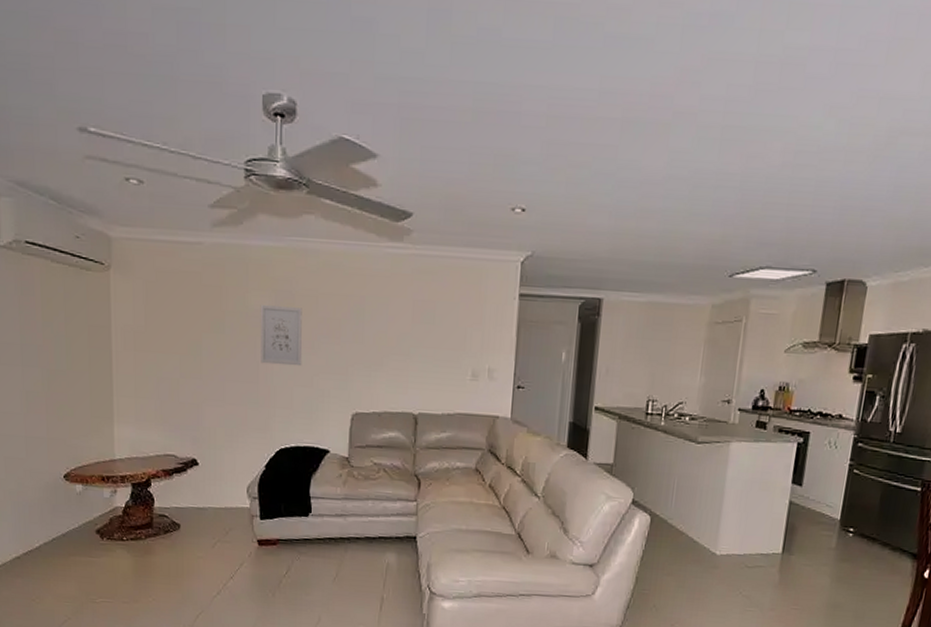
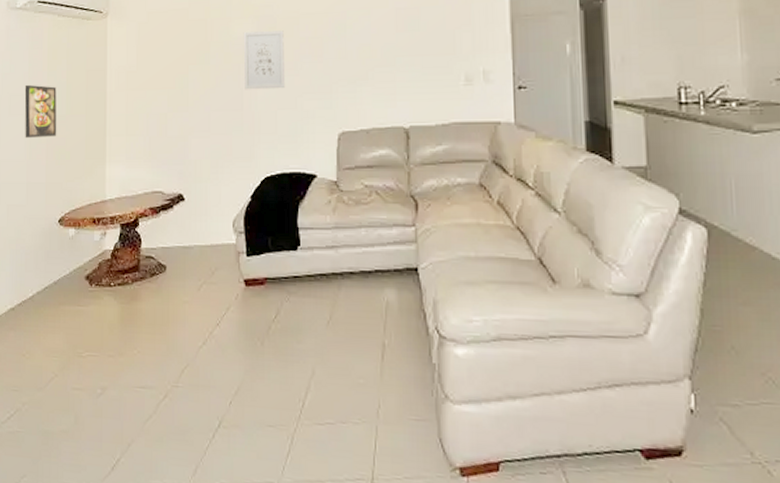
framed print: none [16,333,57,392] -> present [24,84,57,138]

